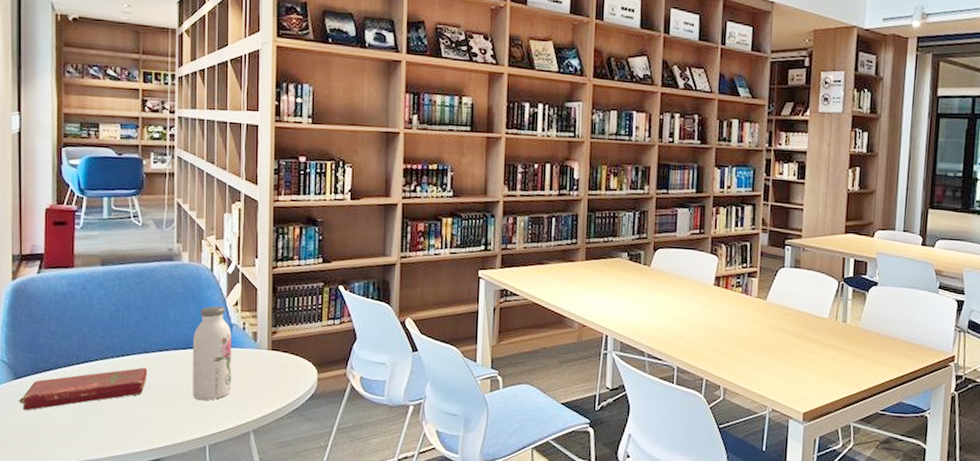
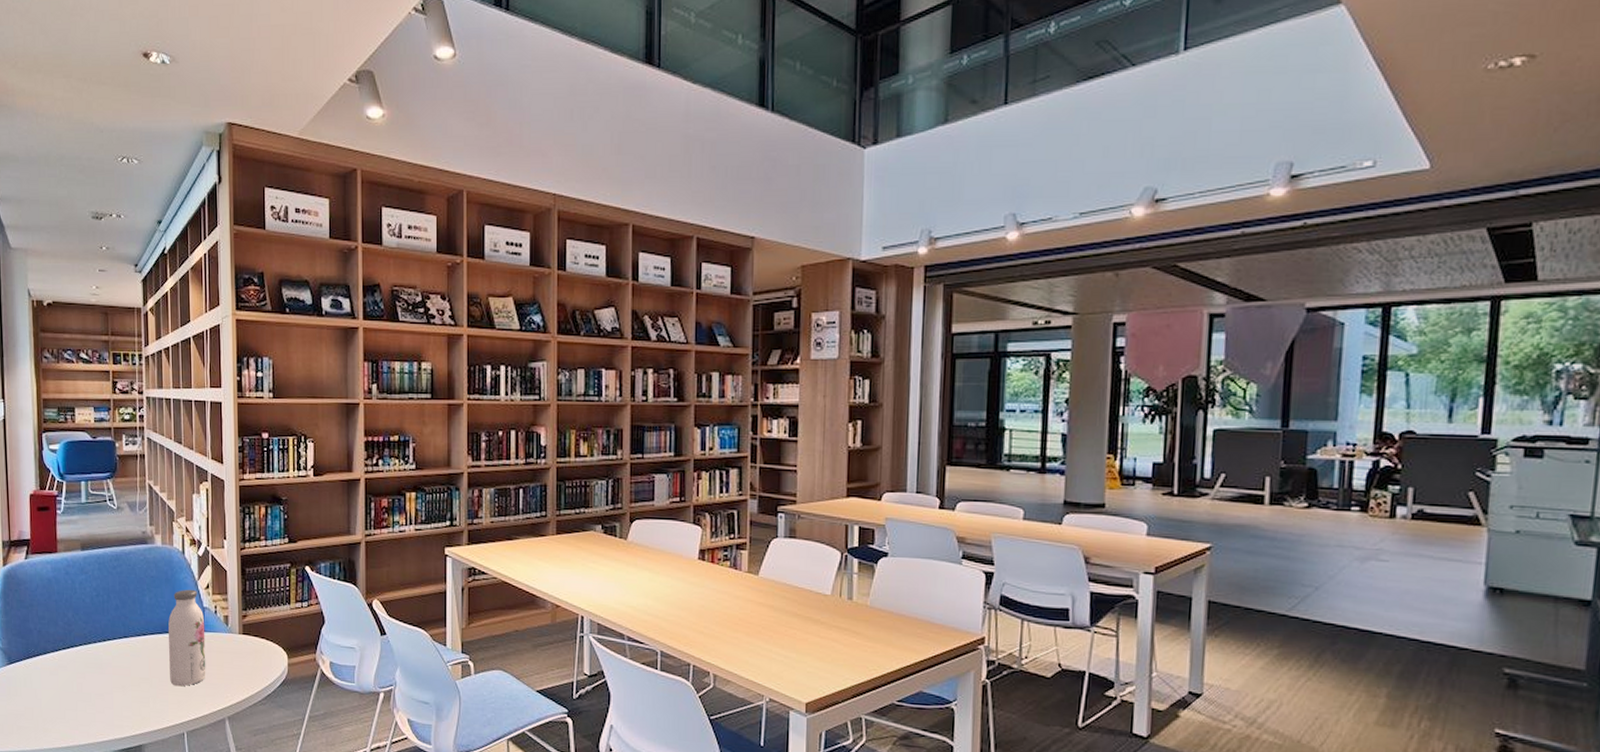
book: present [18,367,148,411] -> none [12,652,128,696]

